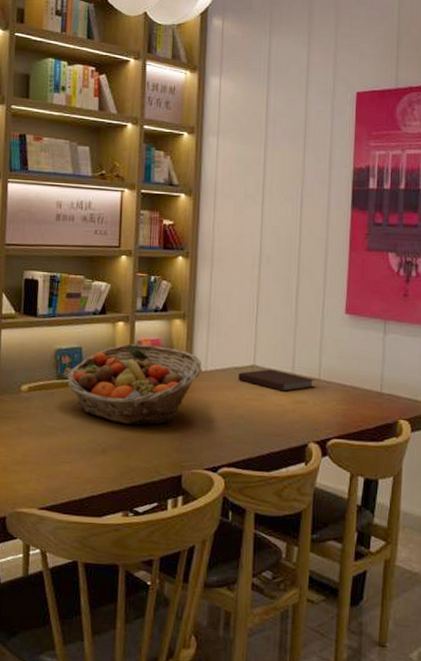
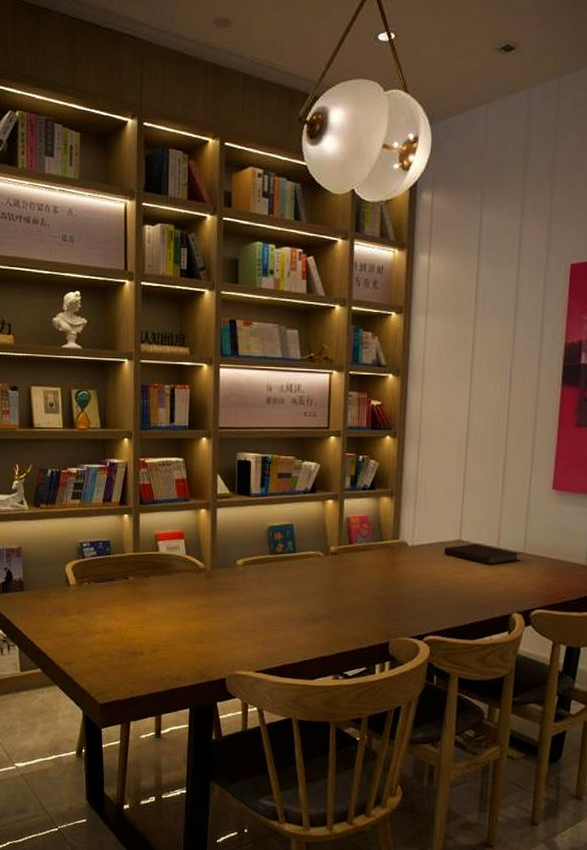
fruit basket: present [67,343,202,425] -> none [279,520,409,597]

